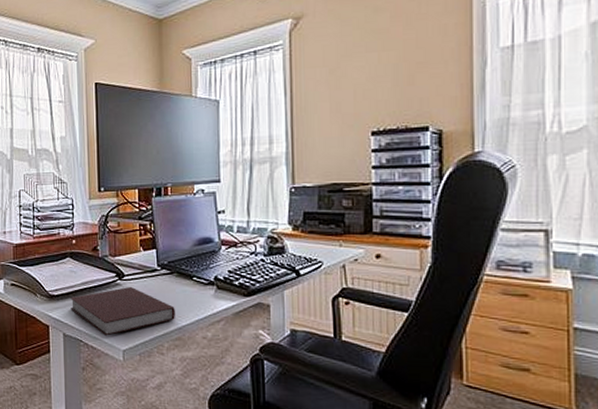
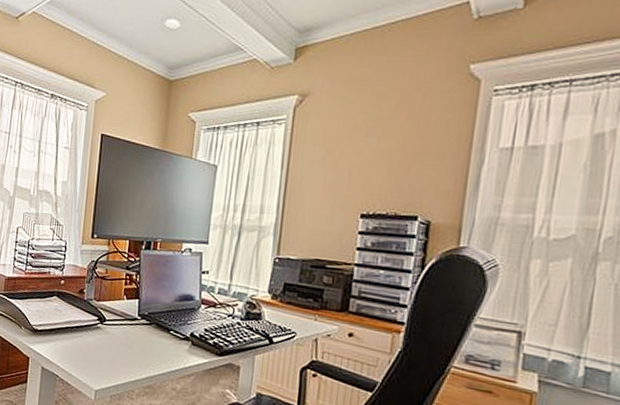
notebook: present [70,286,175,336] -> none [51,331,149,375]

